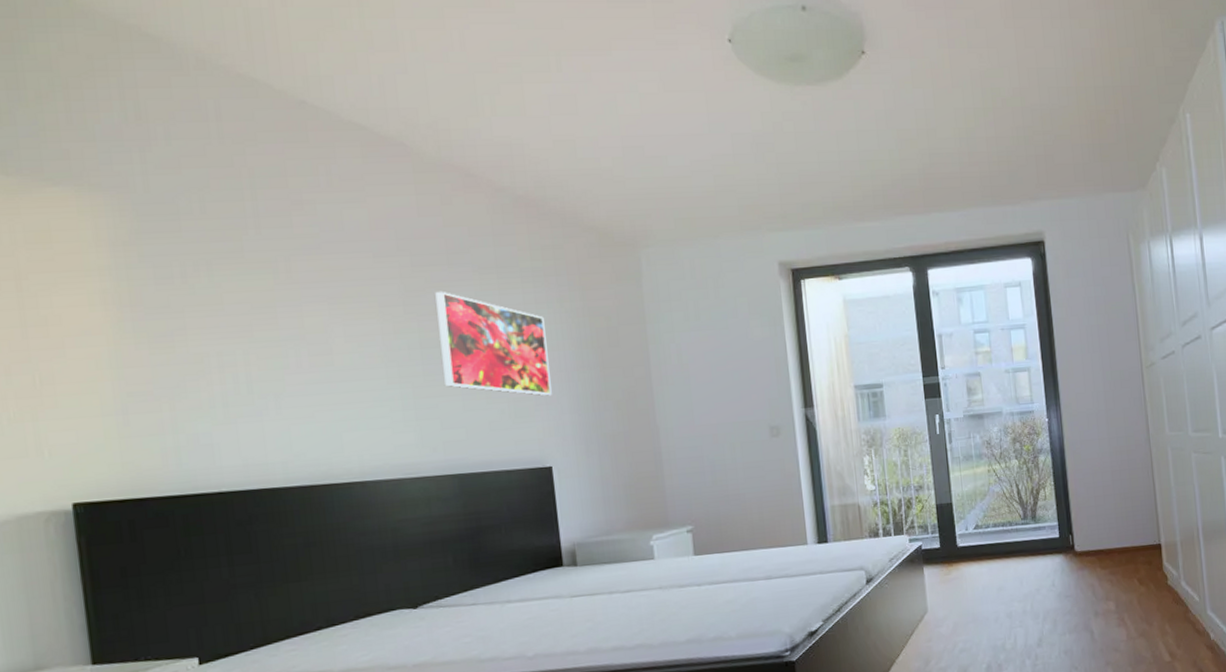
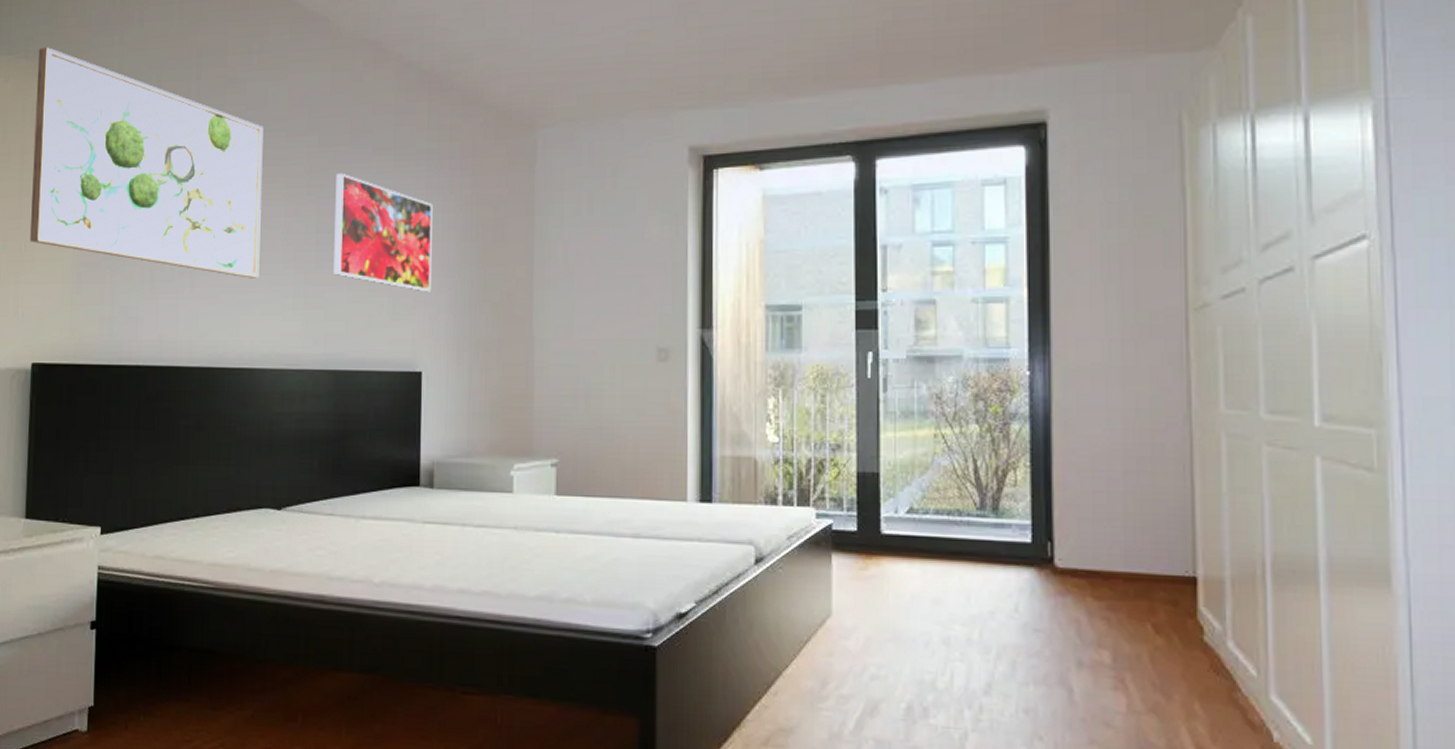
wall art: none [22,163,360,396] -> present [29,47,264,279]

